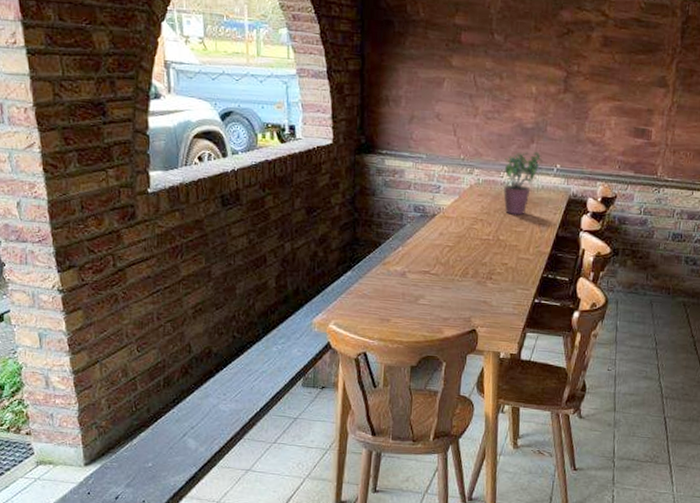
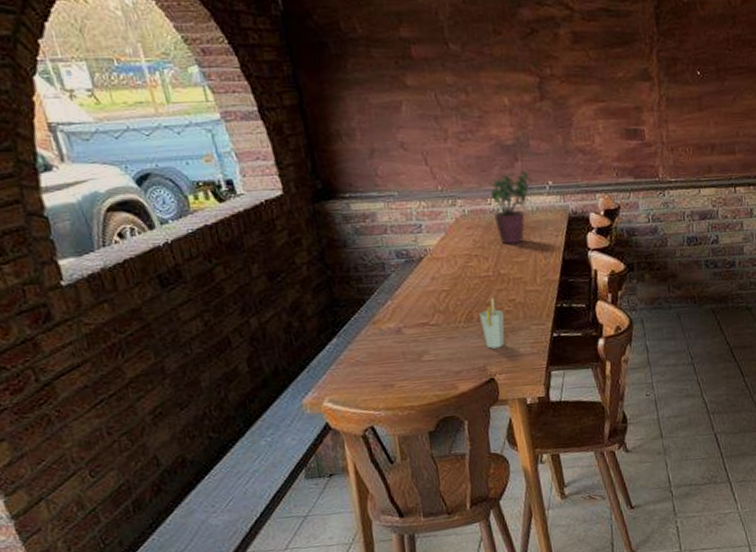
cup: none [474,259,496,304] -> present [479,298,505,349]

